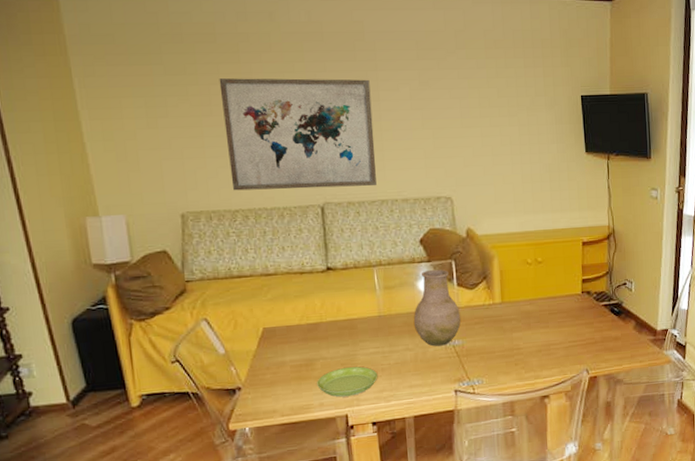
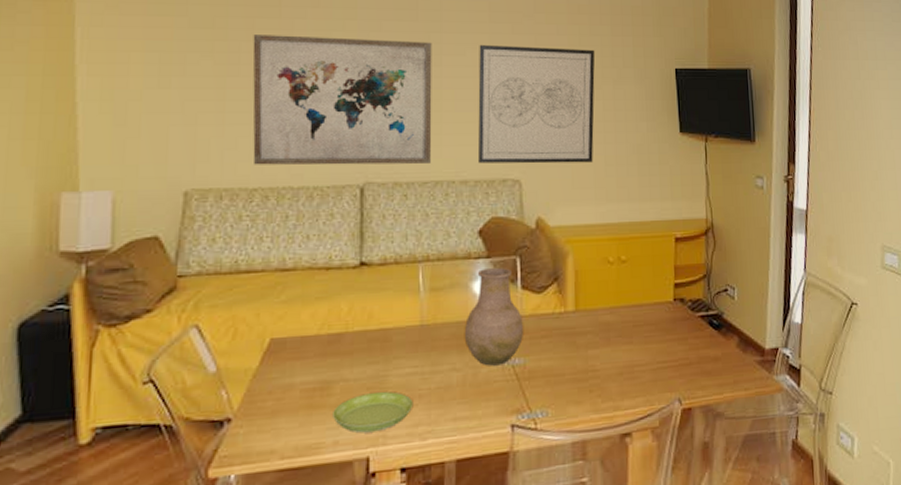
wall art: none [410,80,512,184] -> present [477,45,595,164]

